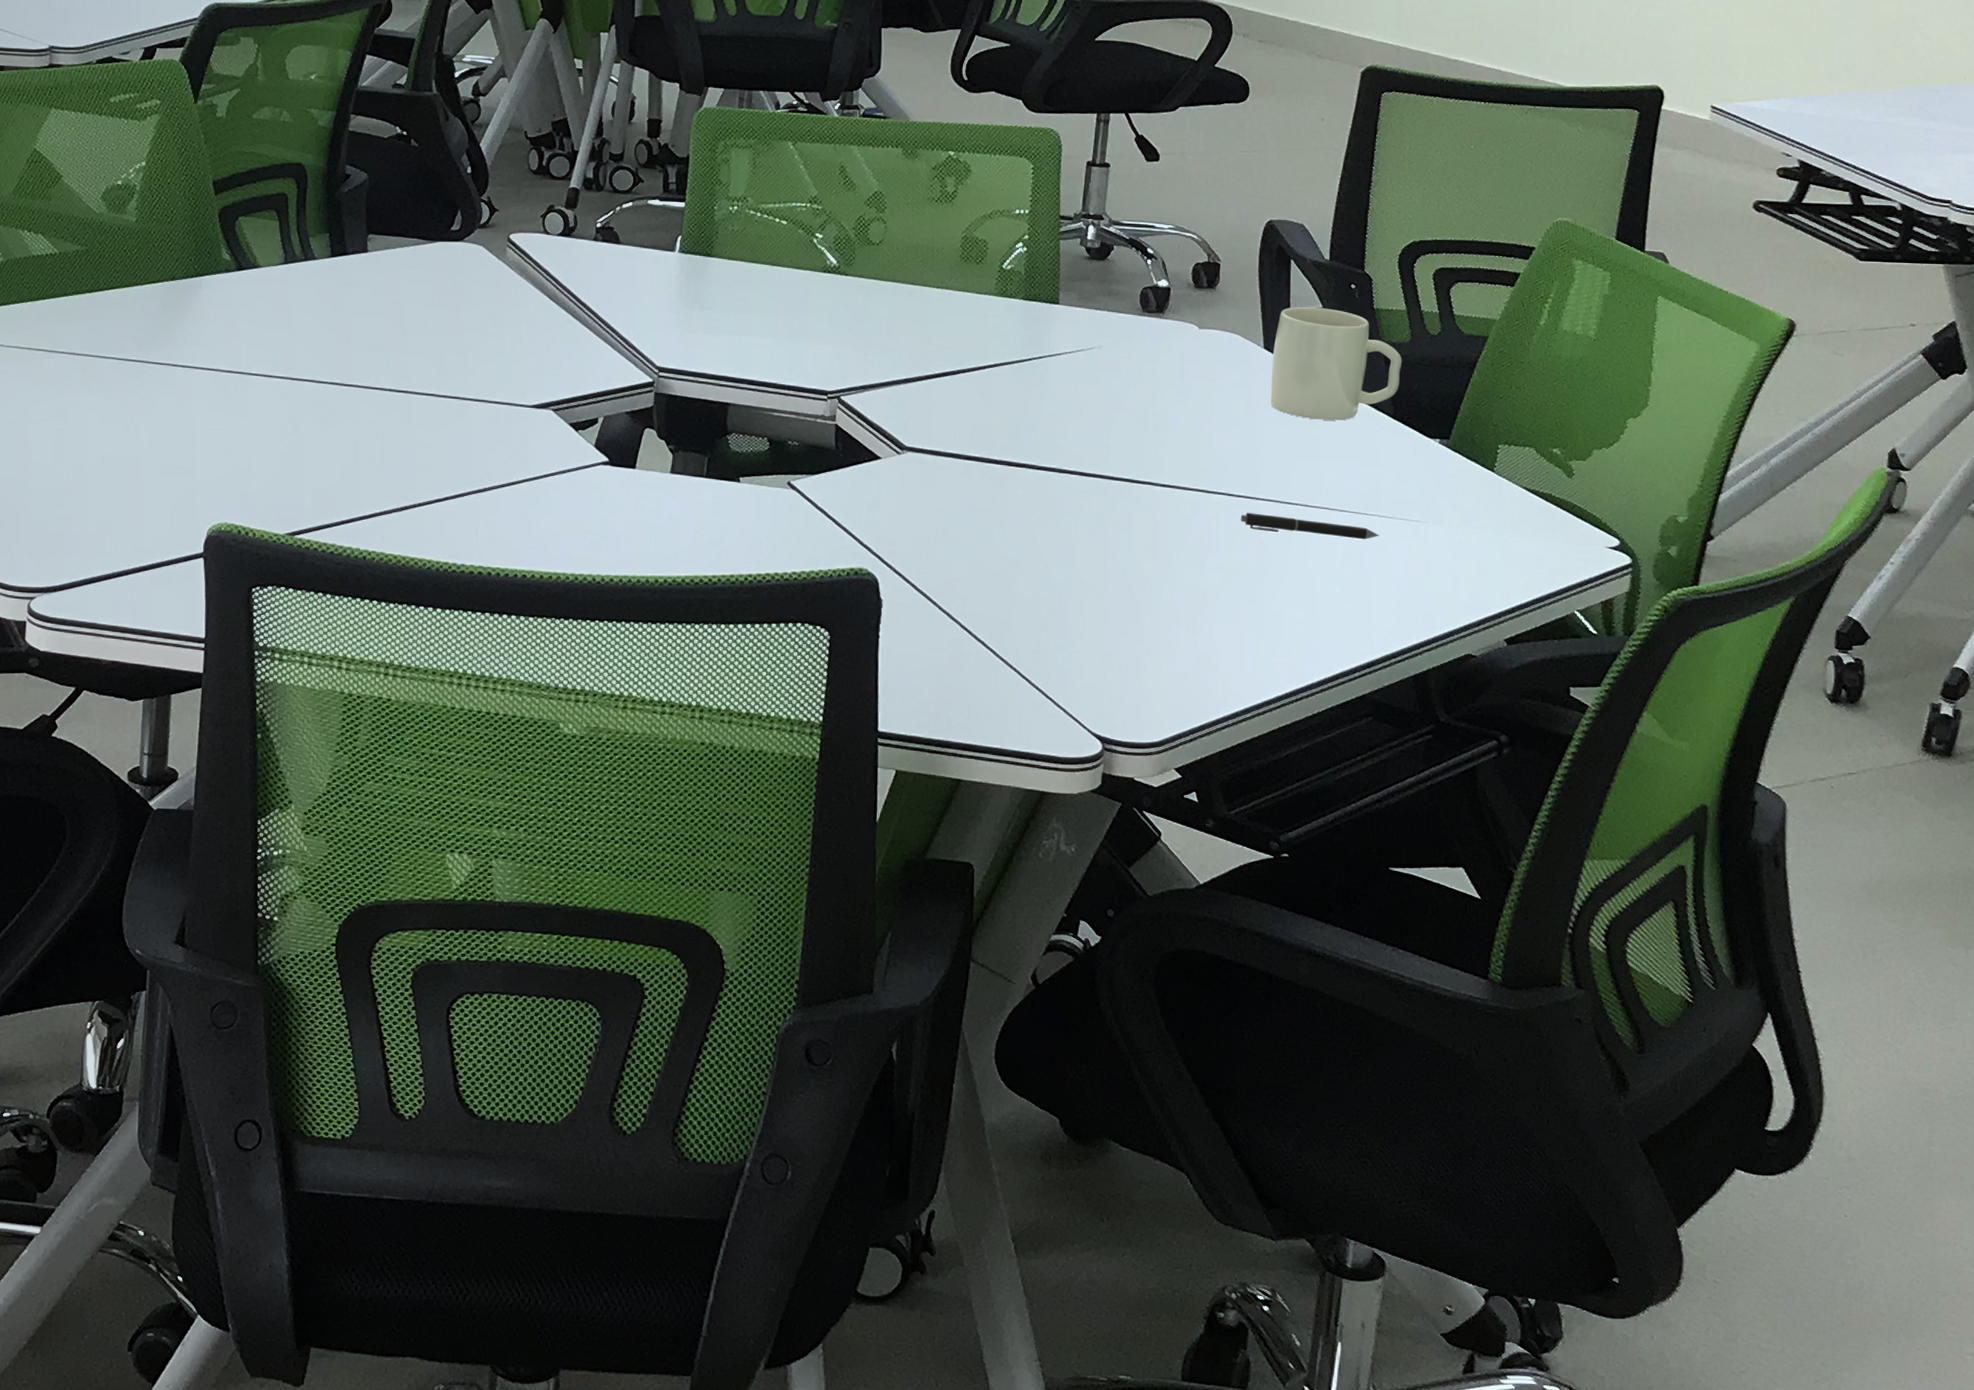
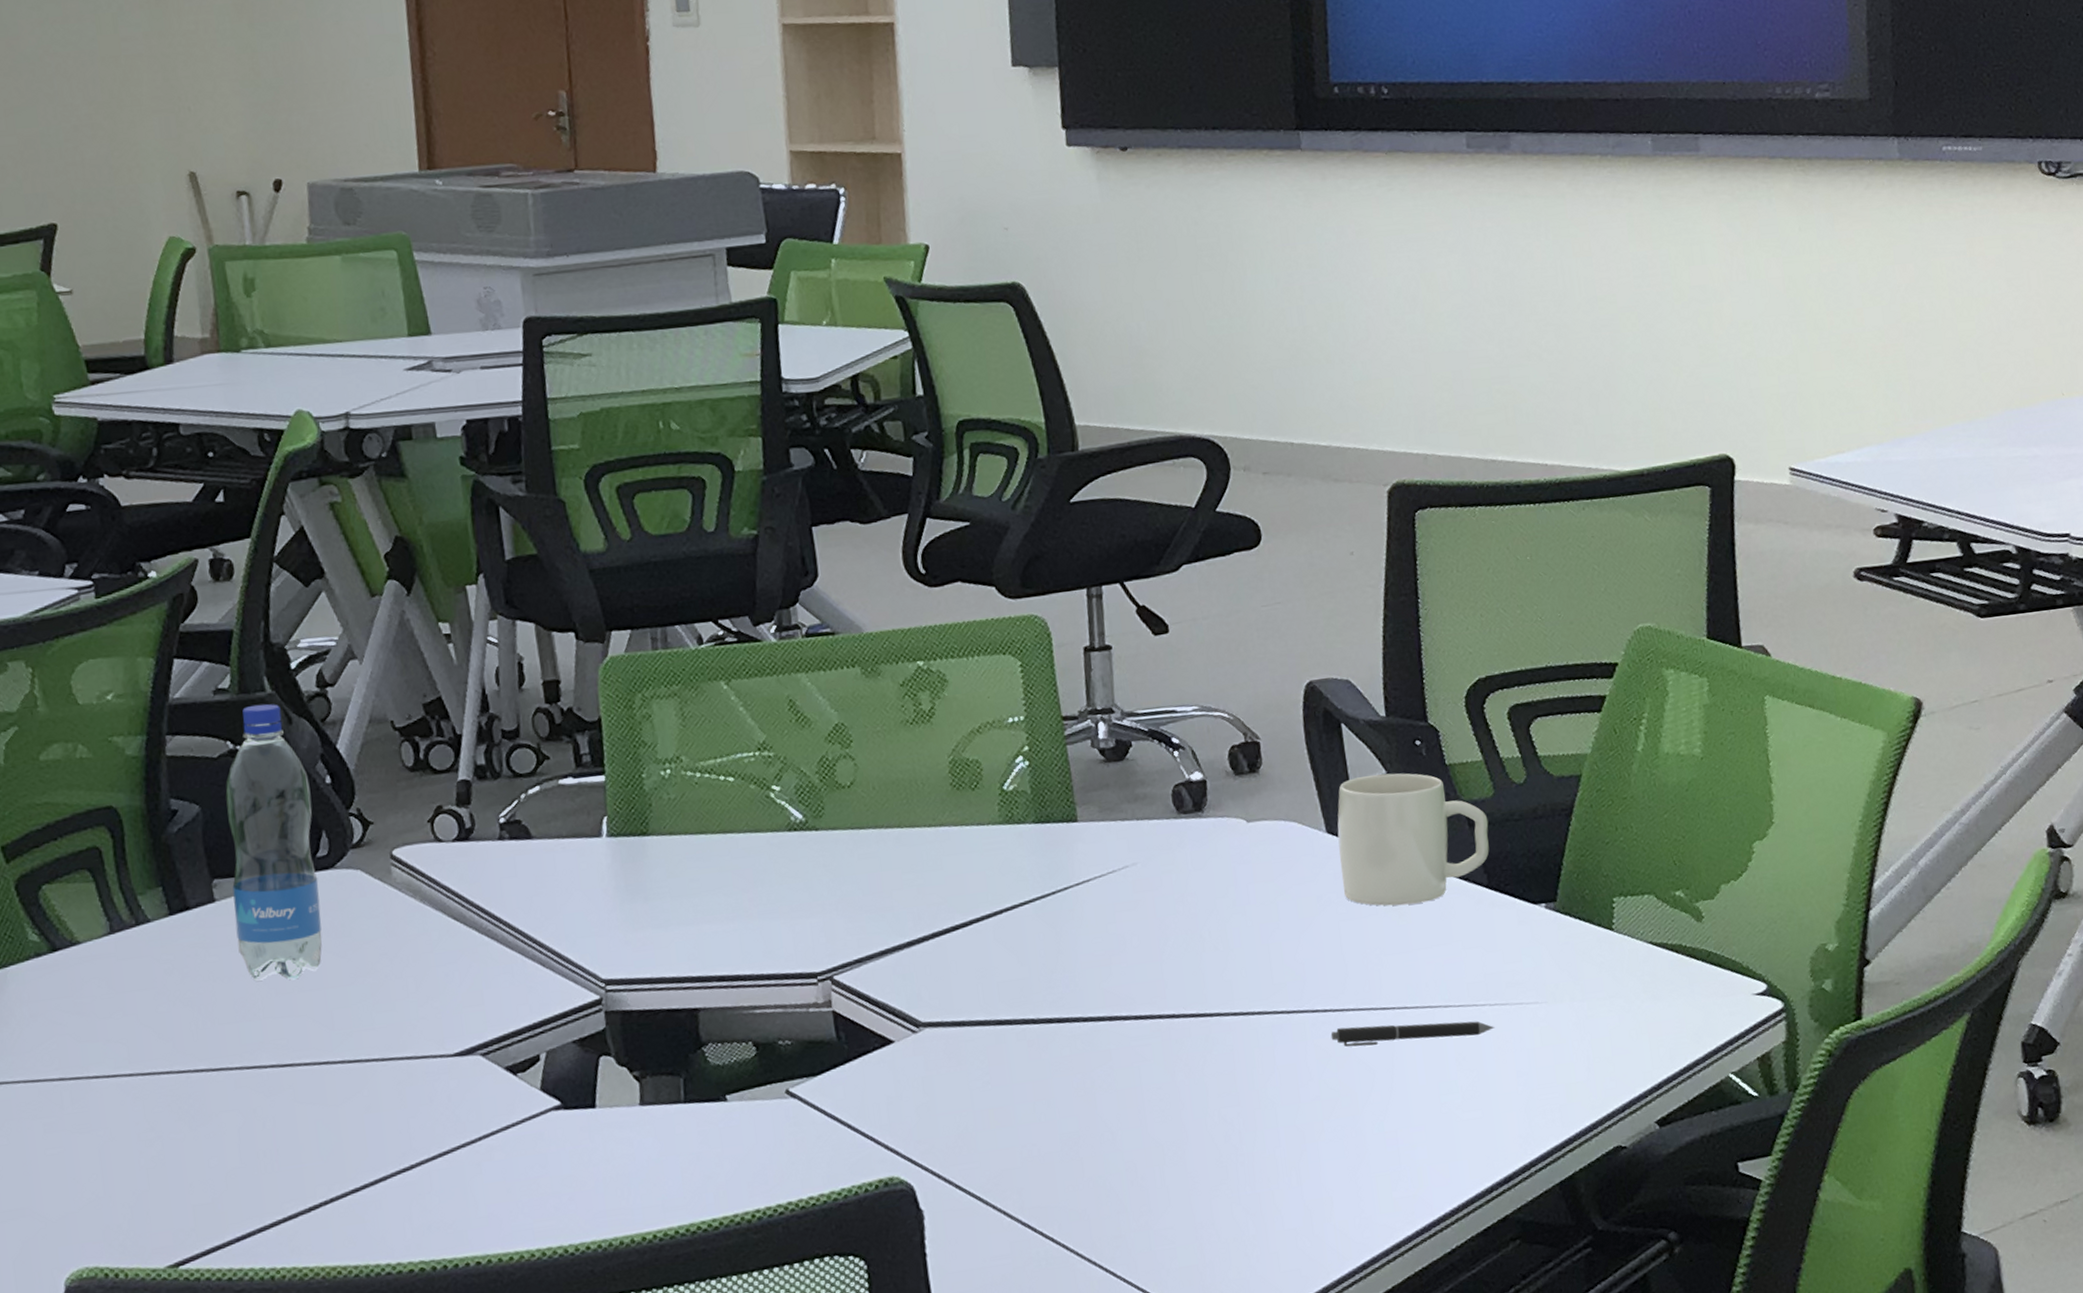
bottle: none [379,101,454,325] -> present [225,704,322,981]

